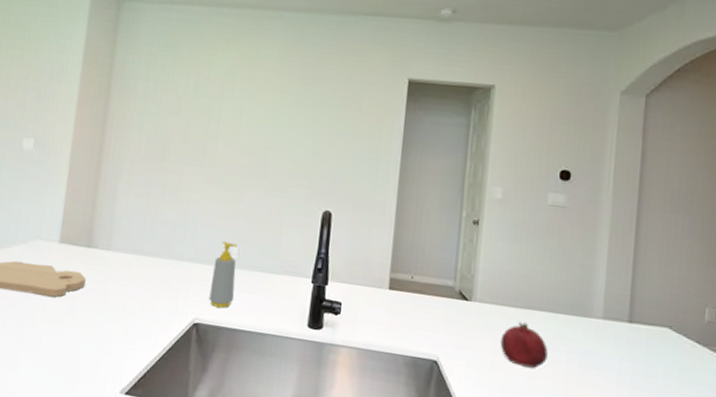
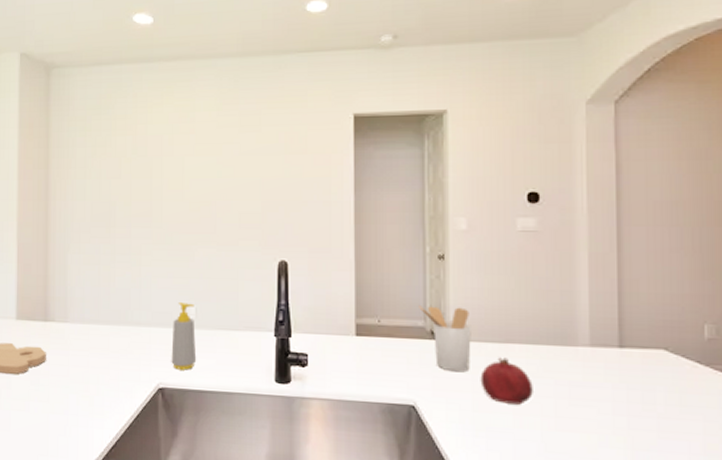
utensil holder: none [450,266,497,333] -> present [419,306,471,373]

